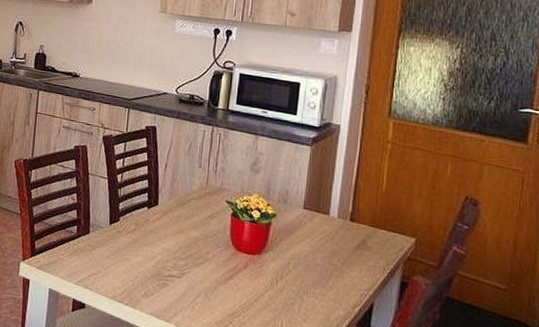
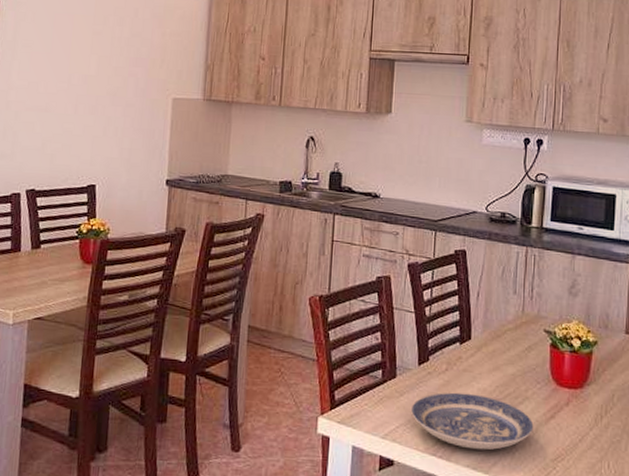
plate: none [102,249,213,302] -> present [411,392,534,450]

